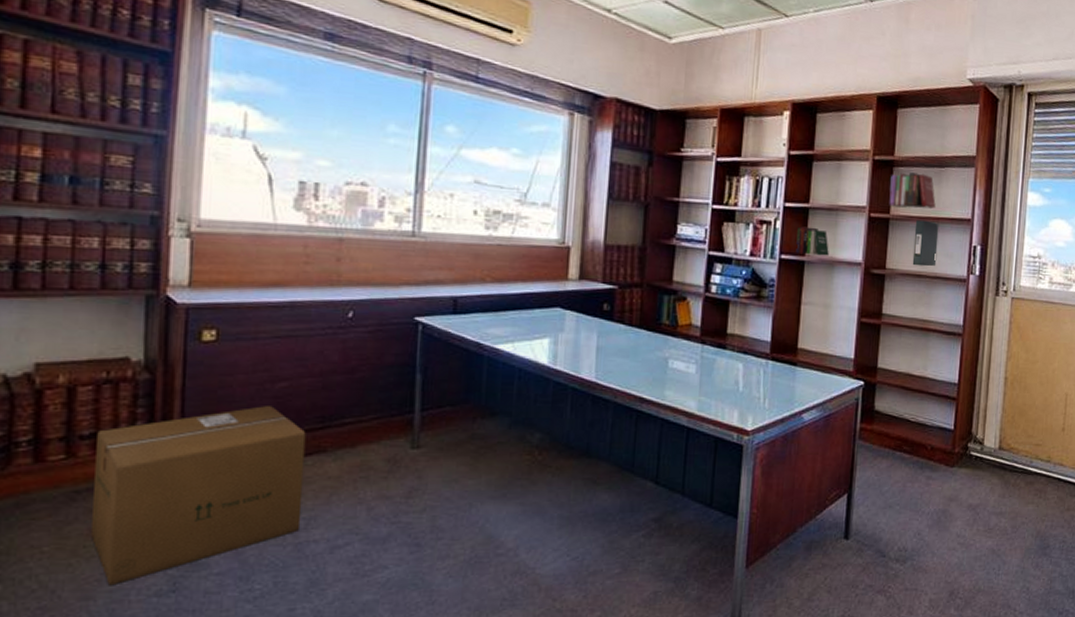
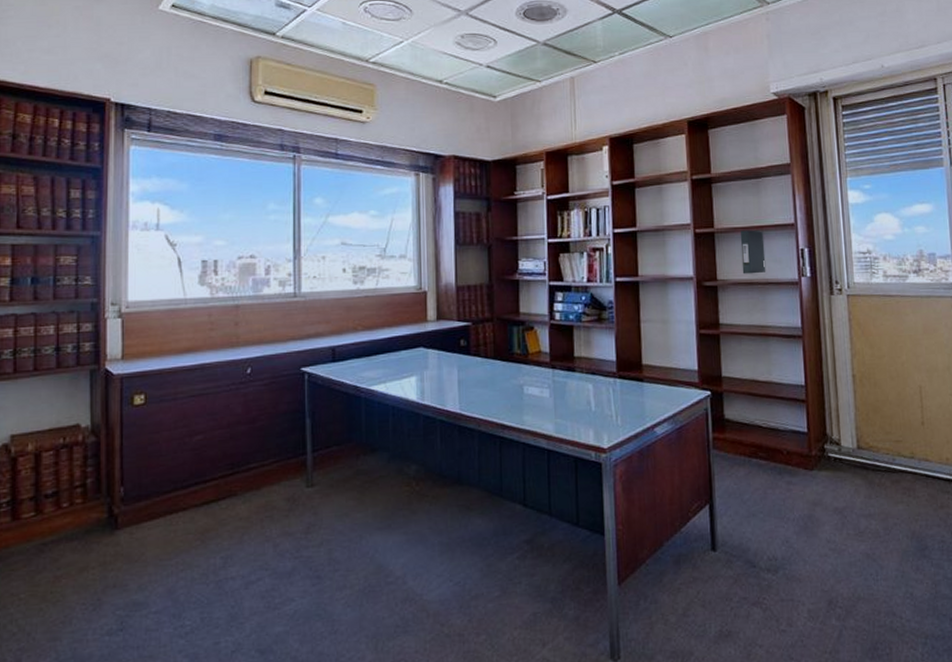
box: present [90,406,306,586] -> none [55,457,220,627]
books: present [796,226,829,256] -> none [628,249,661,276]
books: present [889,172,936,209] -> none [710,186,758,221]

